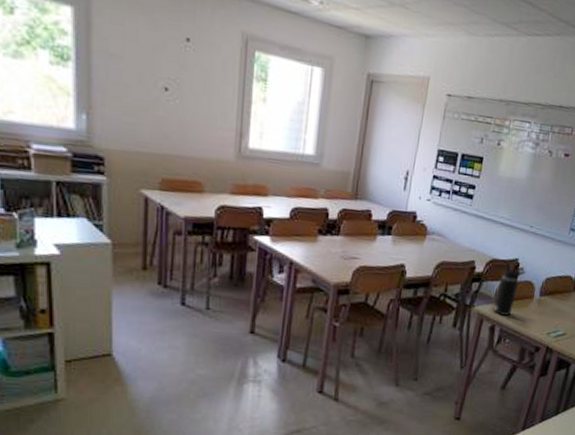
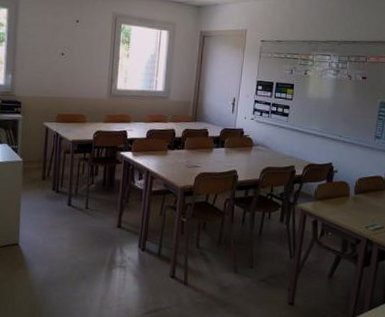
water bottle: present [493,263,526,316] -> none [314,166,340,212]

